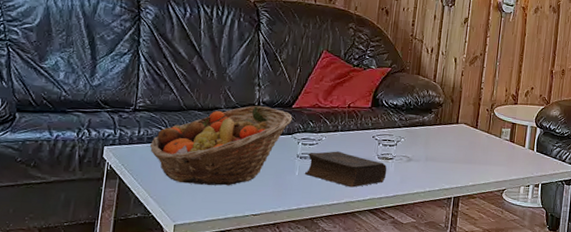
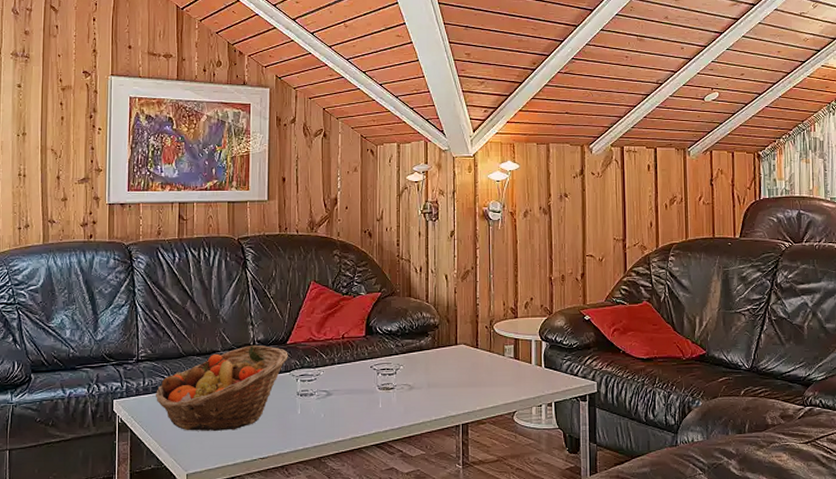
book: present [305,151,387,188] -> none [307,385,389,422]

